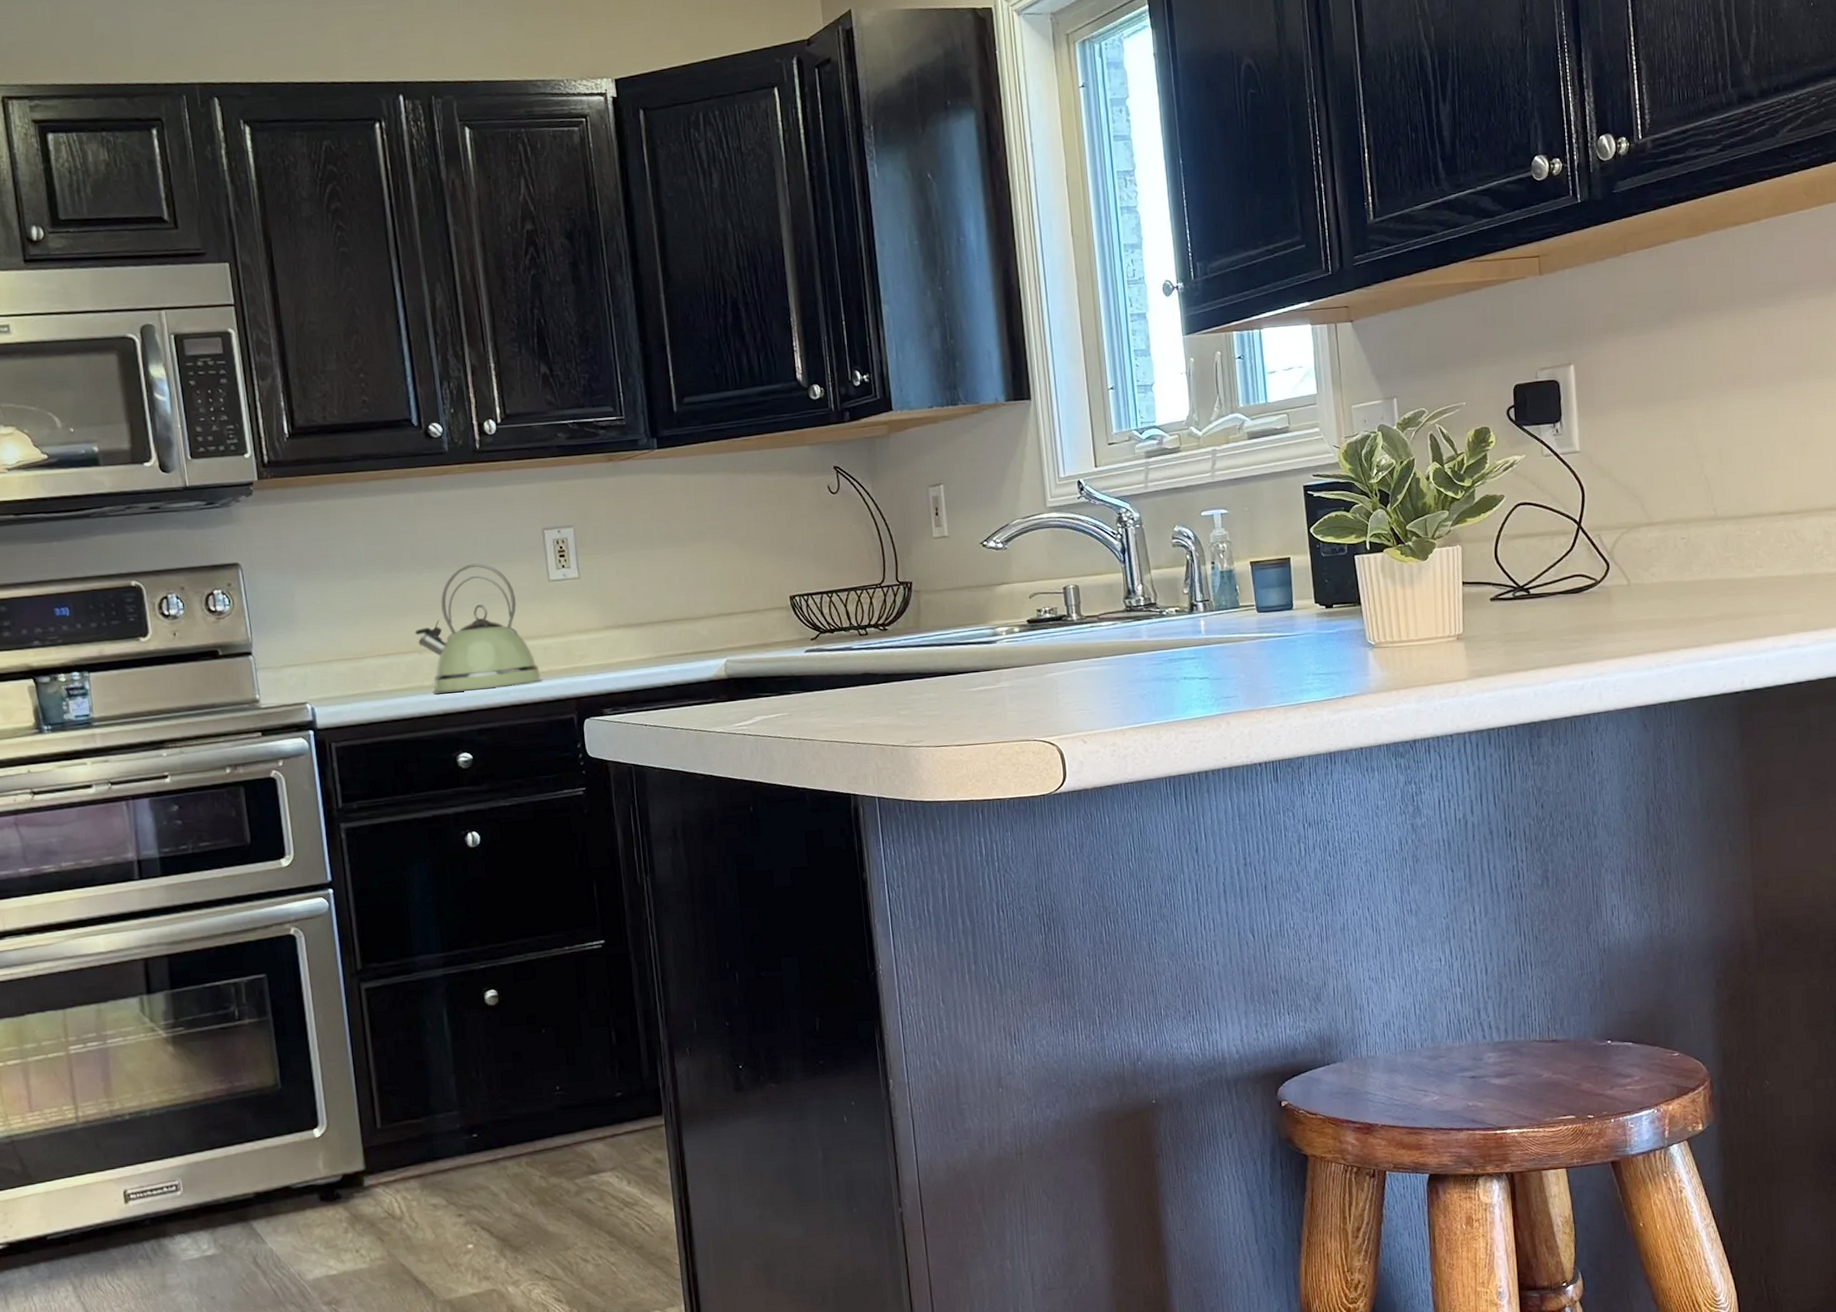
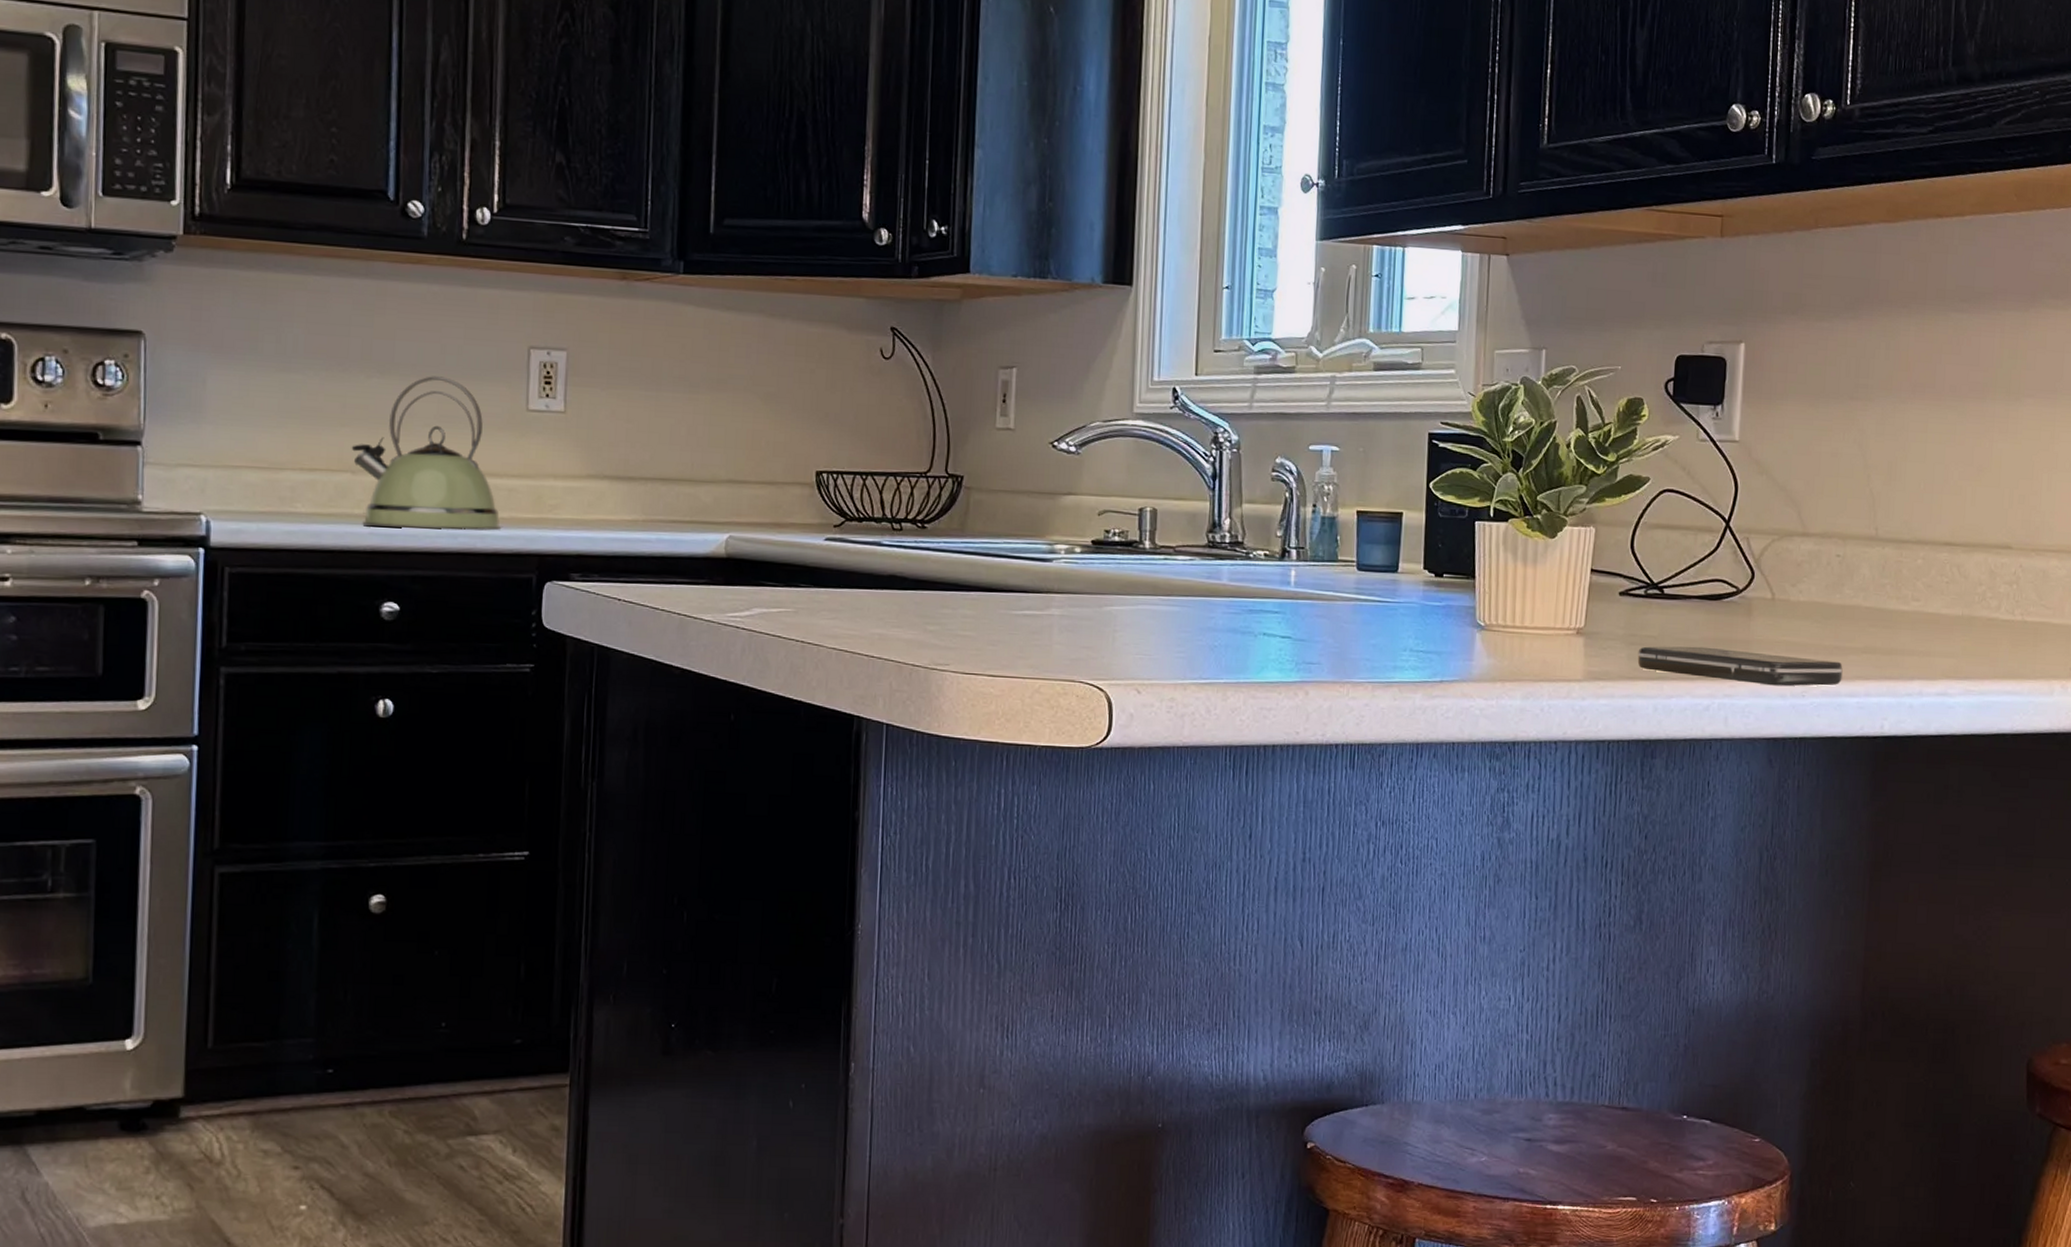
mobile phone: none [1513,631,1701,663] -> present [1637,646,1843,686]

